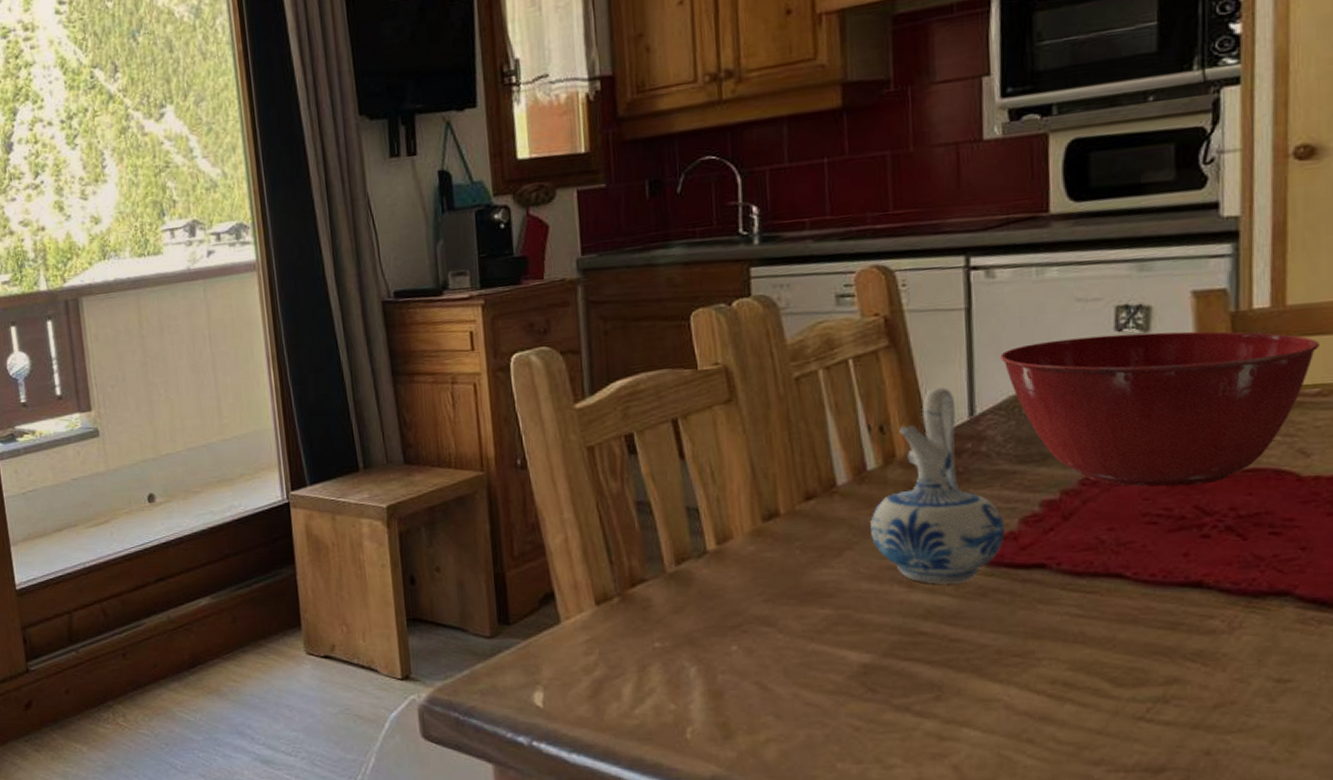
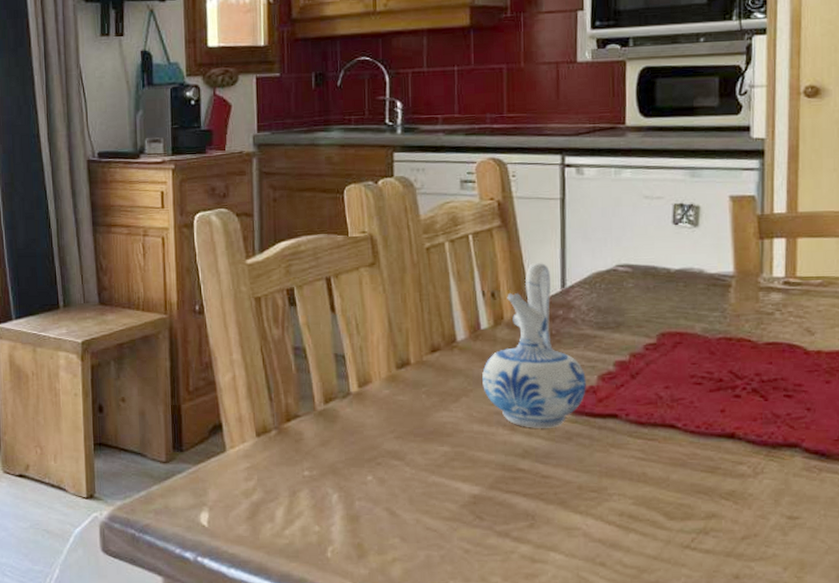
mixing bowl: present [1001,331,1319,488] -> none [586,227,821,354]

